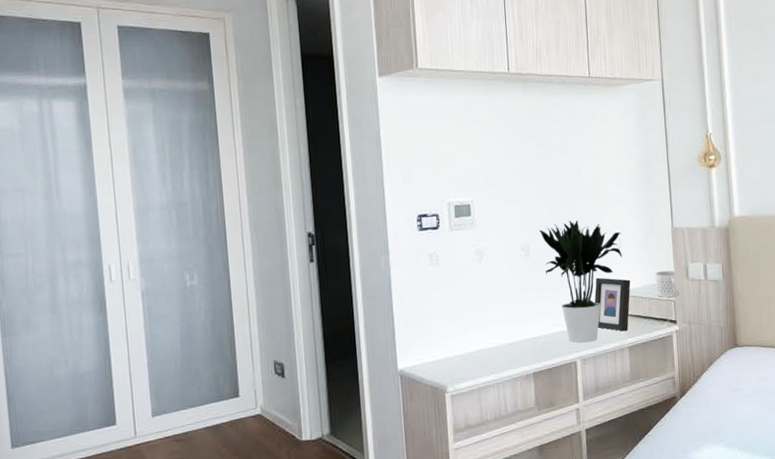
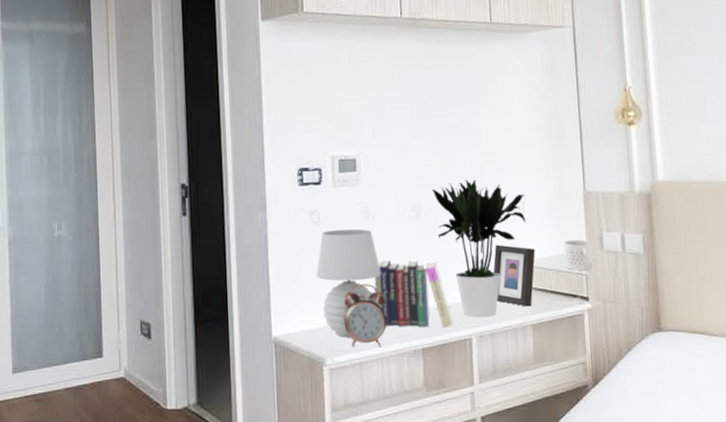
table lamp: none [437,268,496,367] -> present [316,229,381,338]
alarm clock: none [461,317,502,375] -> present [342,284,388,347]
books: none [489,294,559,355] -> present [374,260,452,328]

